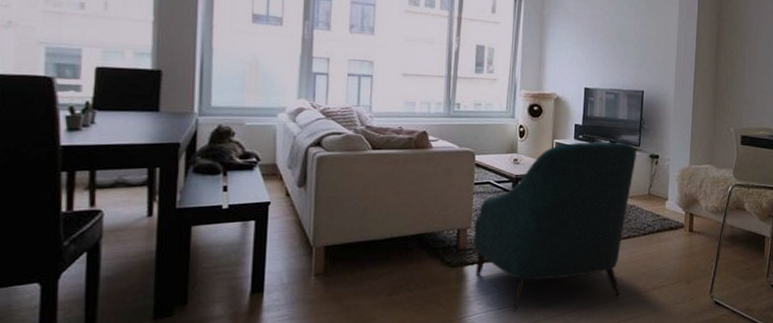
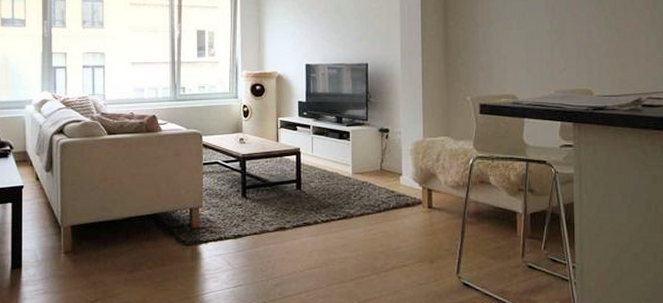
armchair: present [473,142,636,312] -> none [206,118,364,291]

